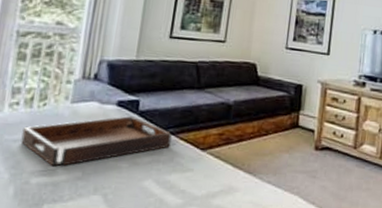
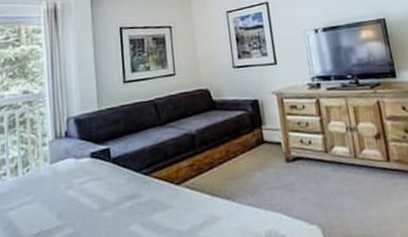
serving tray: present [21,116,172,167] -> none [14,165,147,228]

